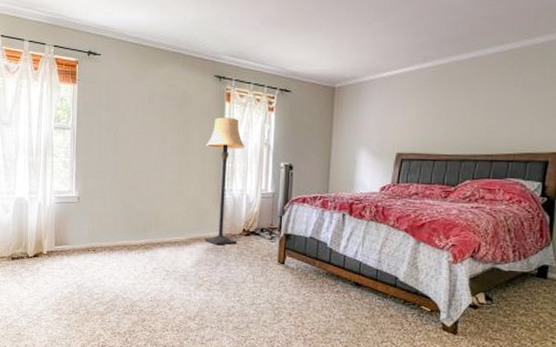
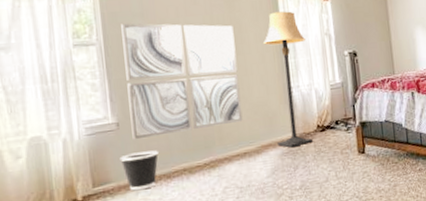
wastebasket: none [77,224,106,256] -> present [119,150,159,191]
wall art: none [88,113,181,214] -> present [121,23,243,140]

